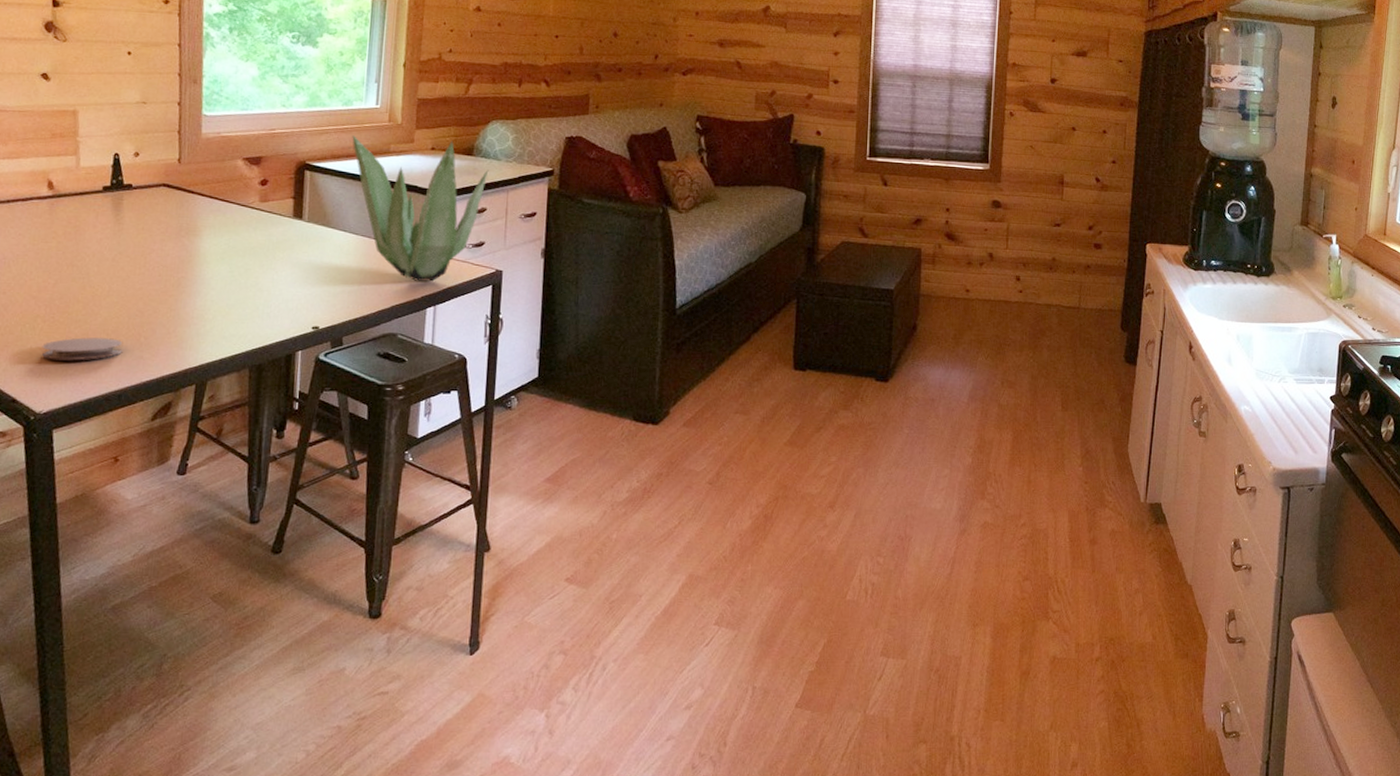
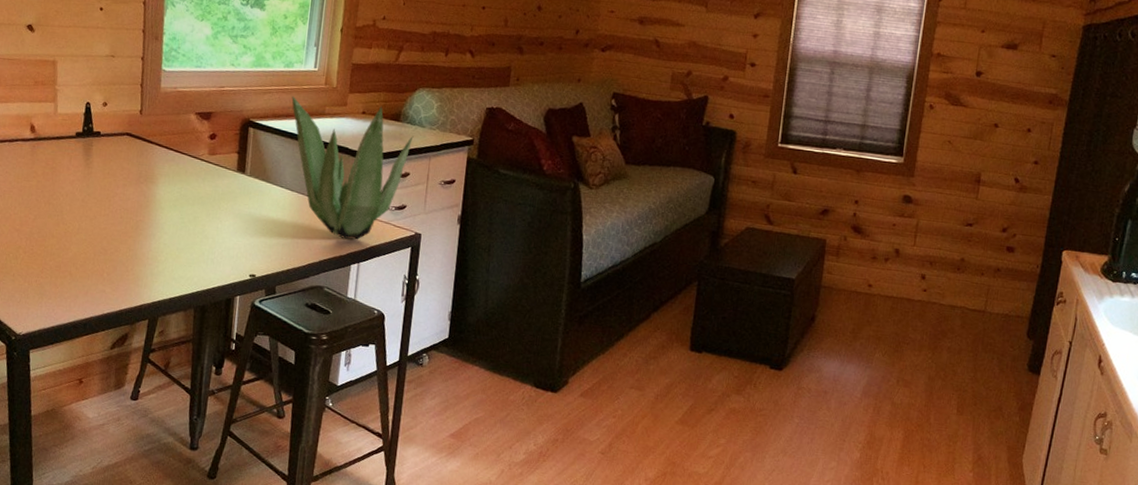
coaster: present [42,337,123,361] -> none [22,269,88,290]

